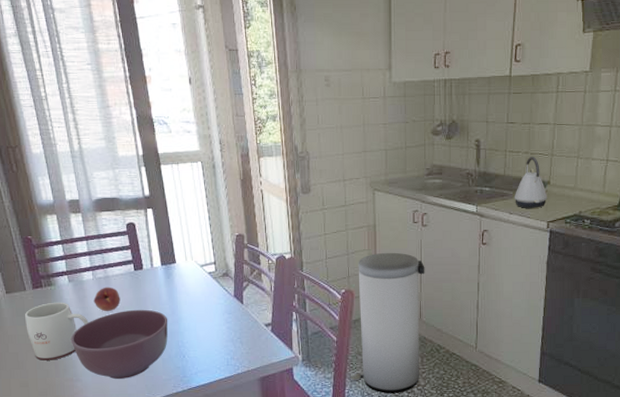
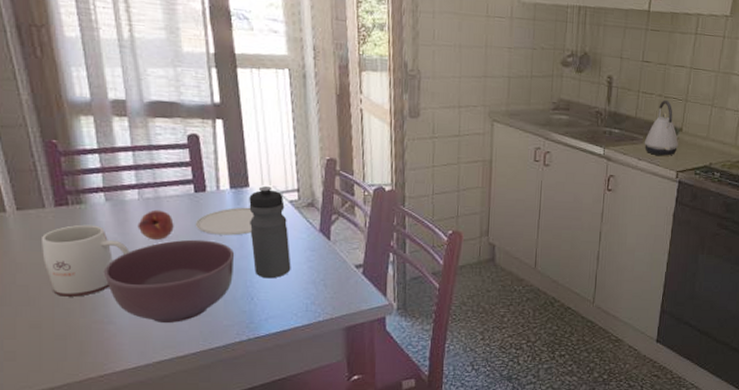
plate: none [136,280,182,305] -> present [195,207,255,236]
water bottle: none [177,262,213,339] -> present [249,186,291,279]
pedal bin: present [350,252,425,393] -> none [451,191,544,350]

